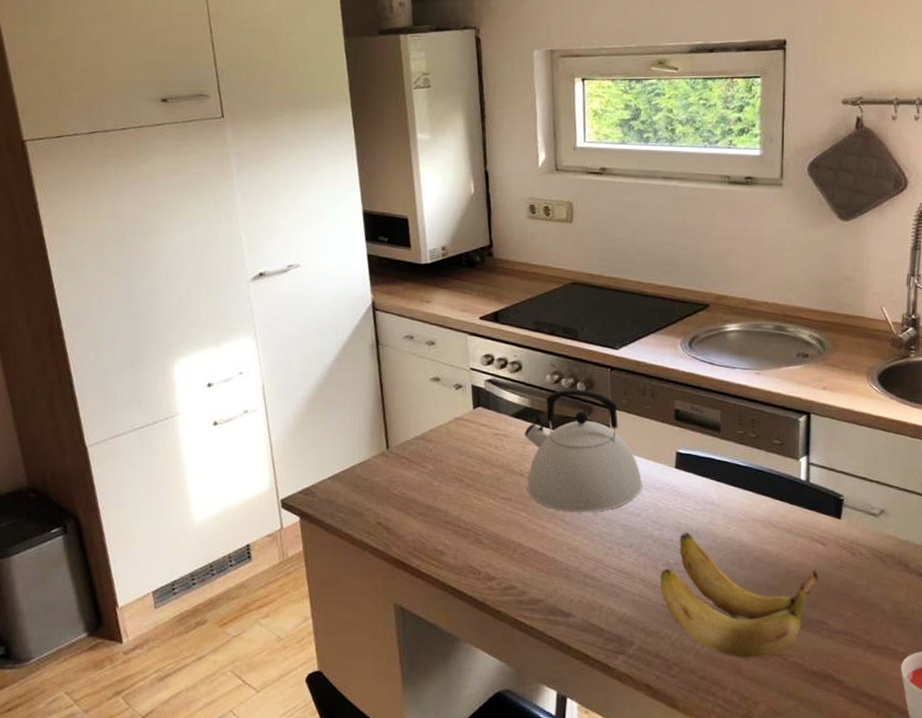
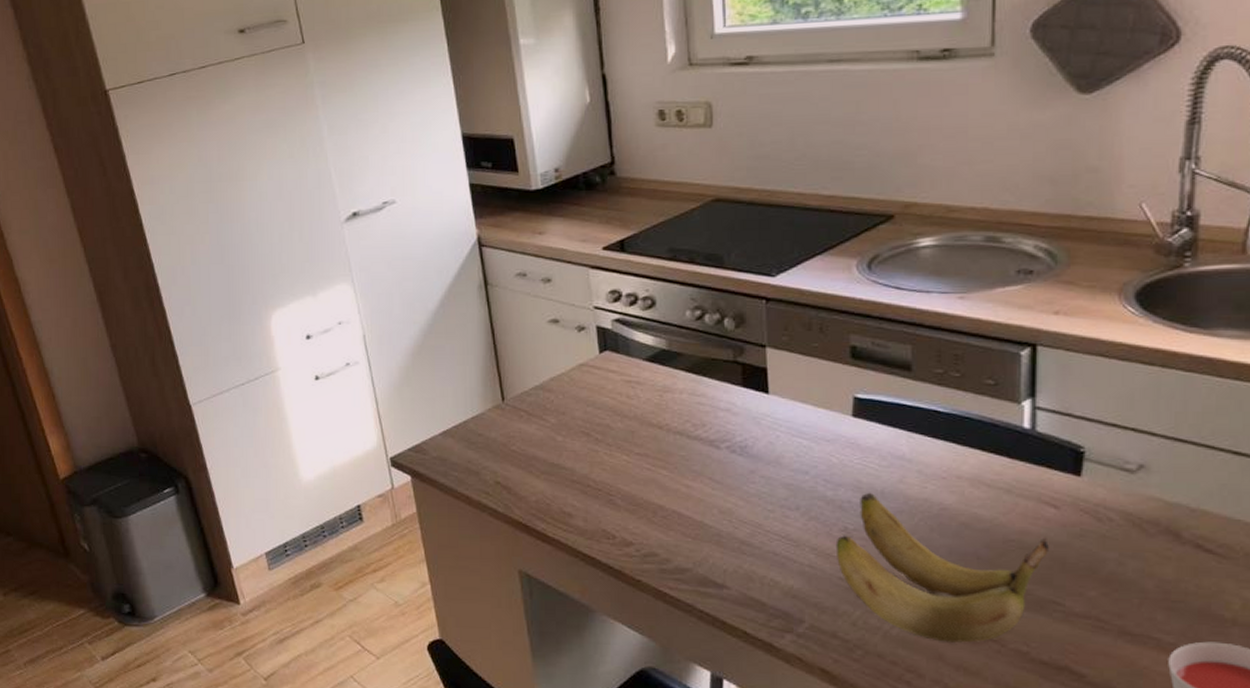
kettle: present [524,389,642,512] -> none [661,326,810,469]

